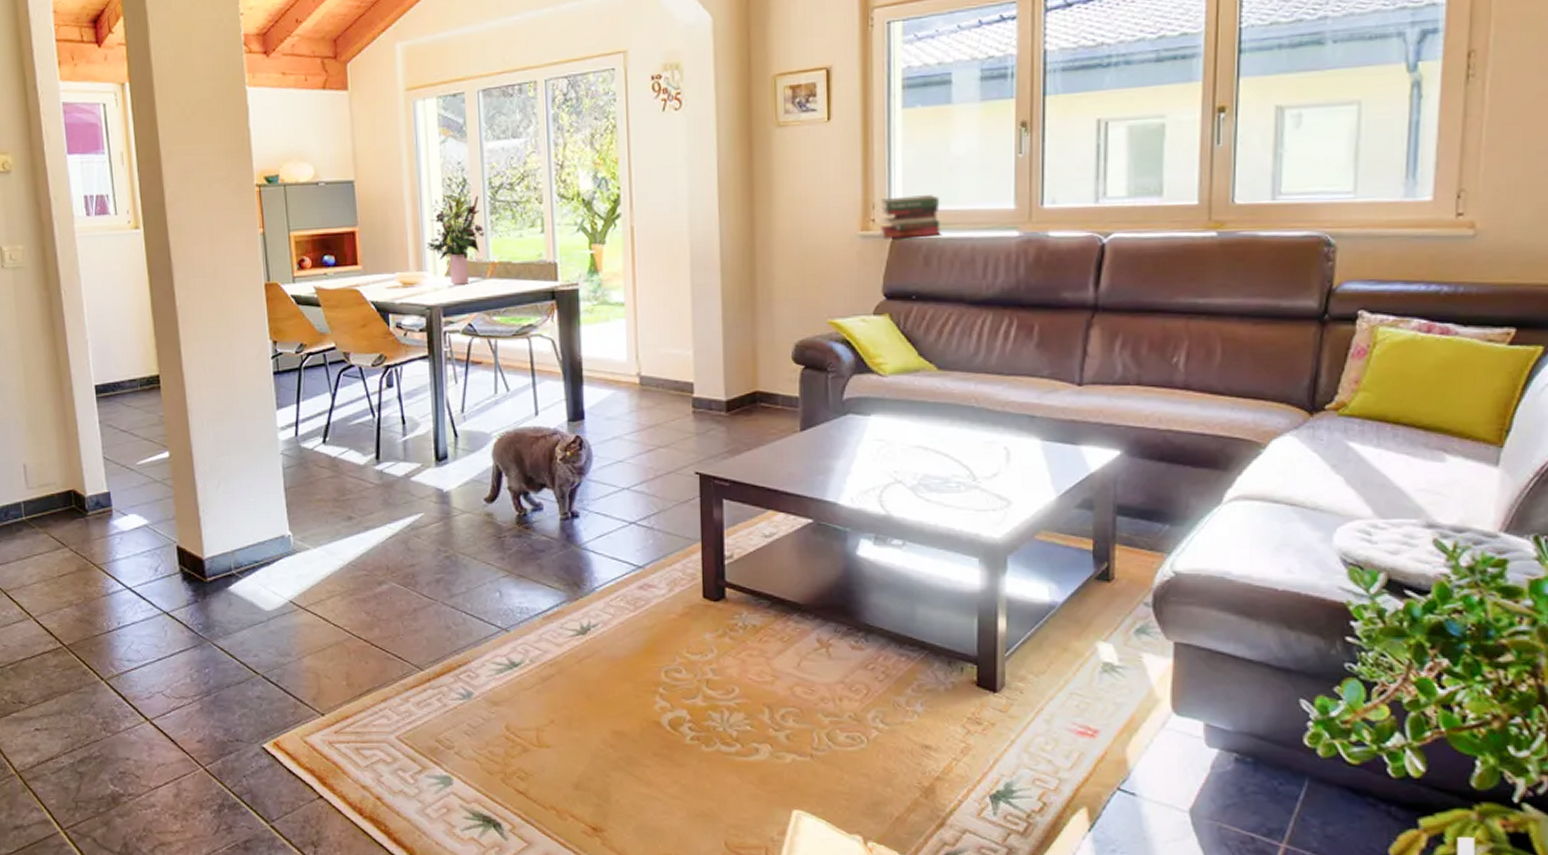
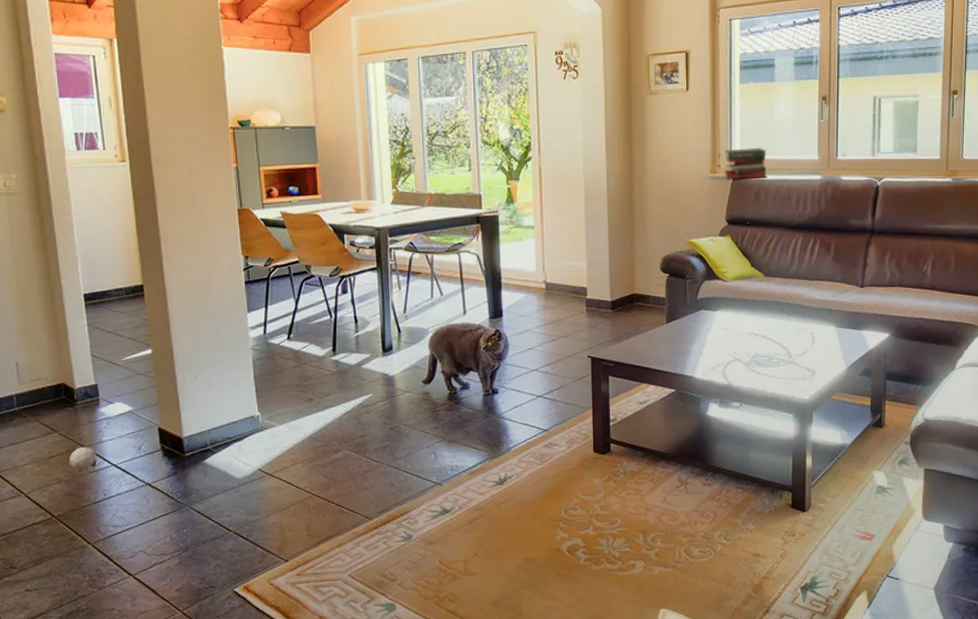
cat toy: none [80,548,117,593] -> present [69,431,103,470]
bouquet: present [426,196,485,285] -> none [375,140,423,211]

